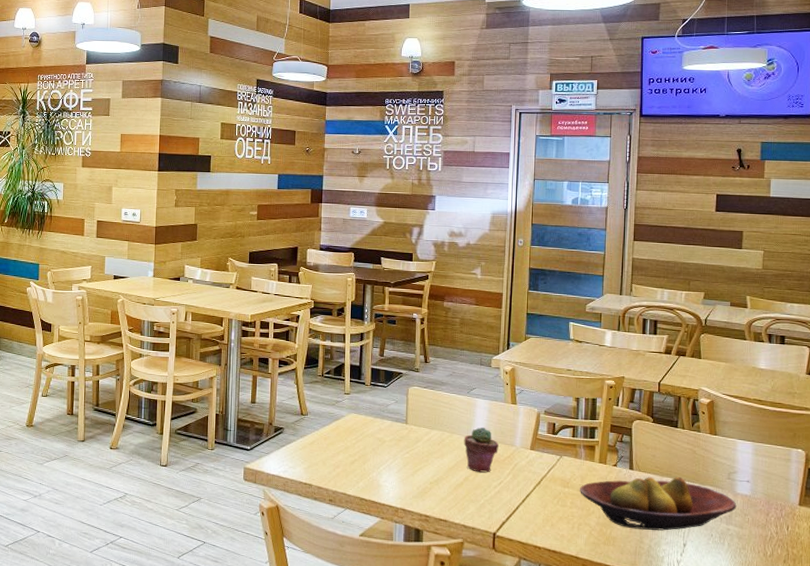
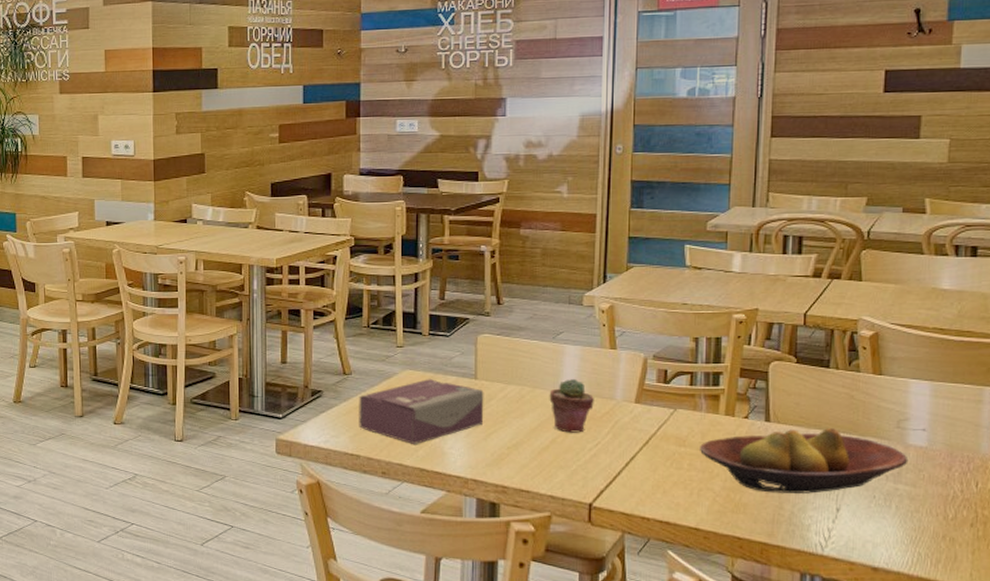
tissue box: none [312,422,413,477] -> present [359,379,484,444]

